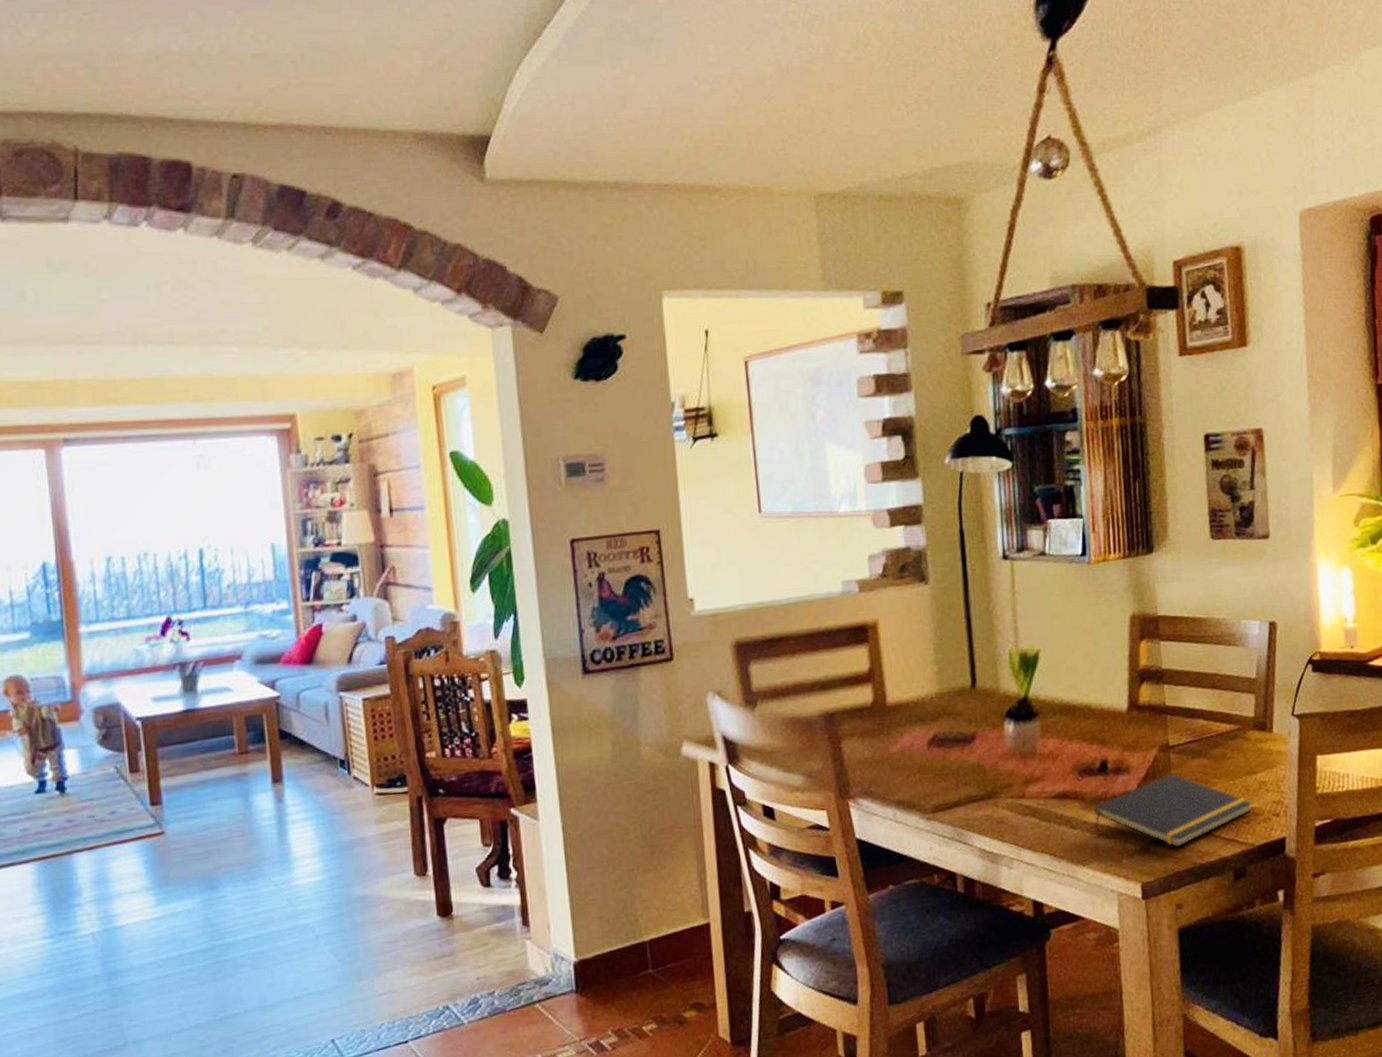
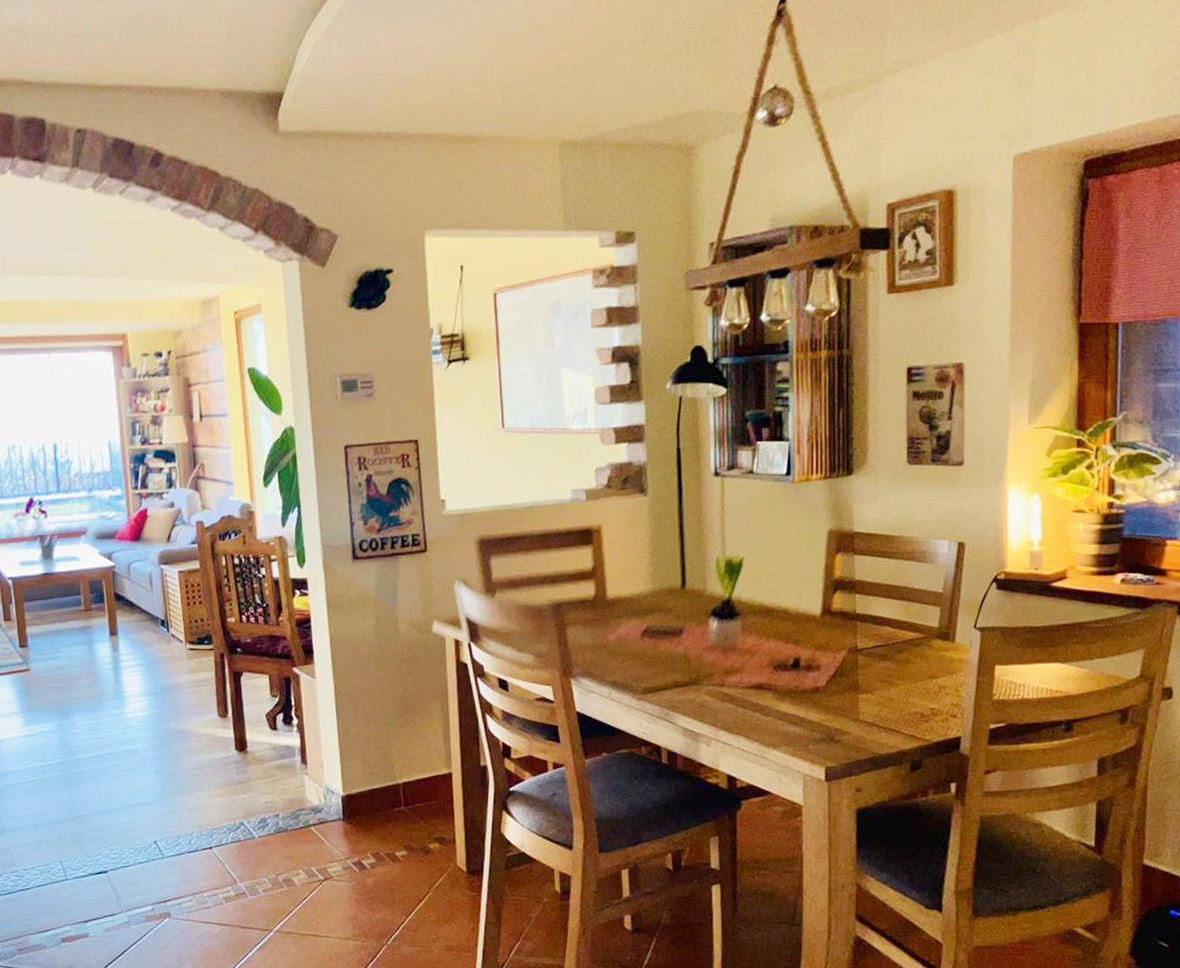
notepad: present [1093,773,1253,848] -> none [785,673,932,739]

